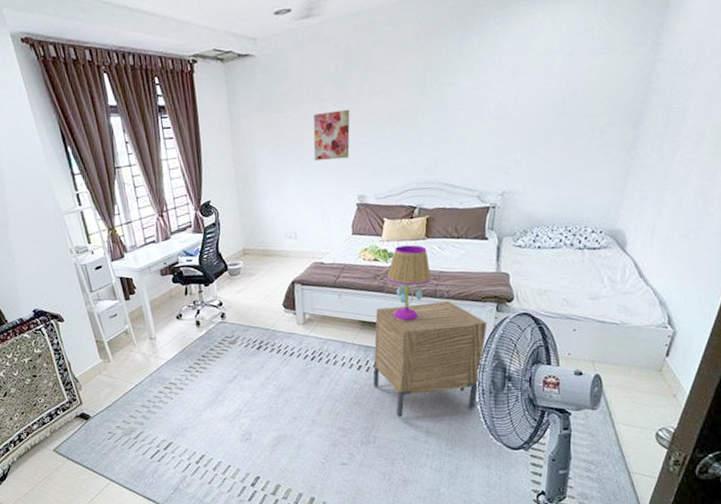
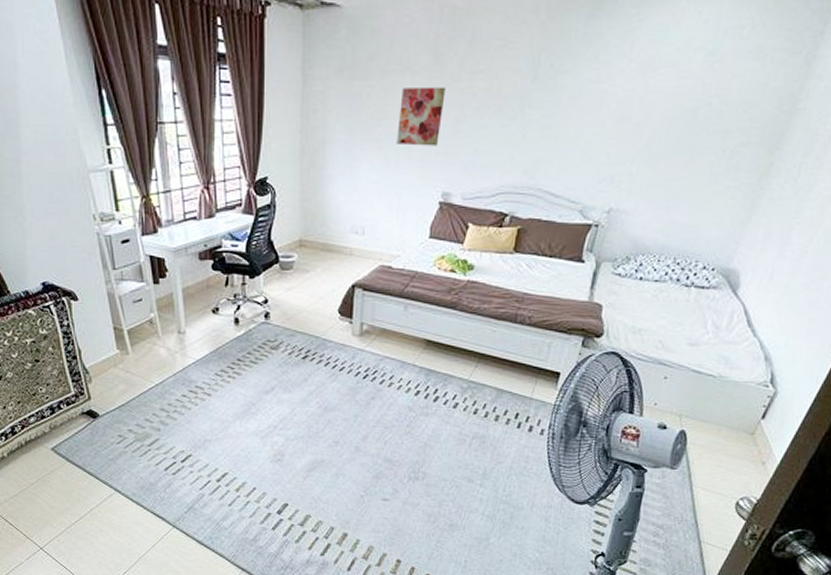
nightstand: present [373,301,488,418] -> none [430,328,570,455]
table lamp: present [387,245,431,321] -> none [463,258,514,346]

